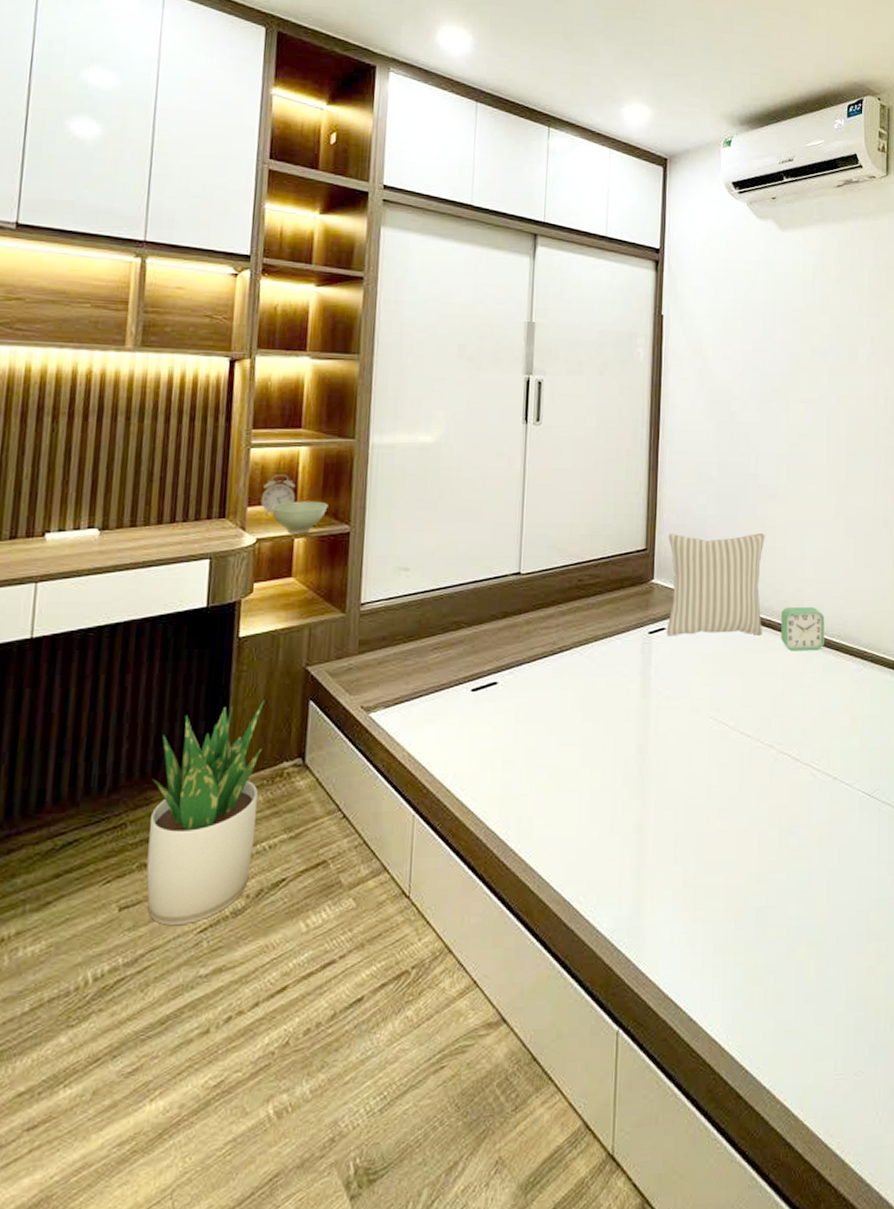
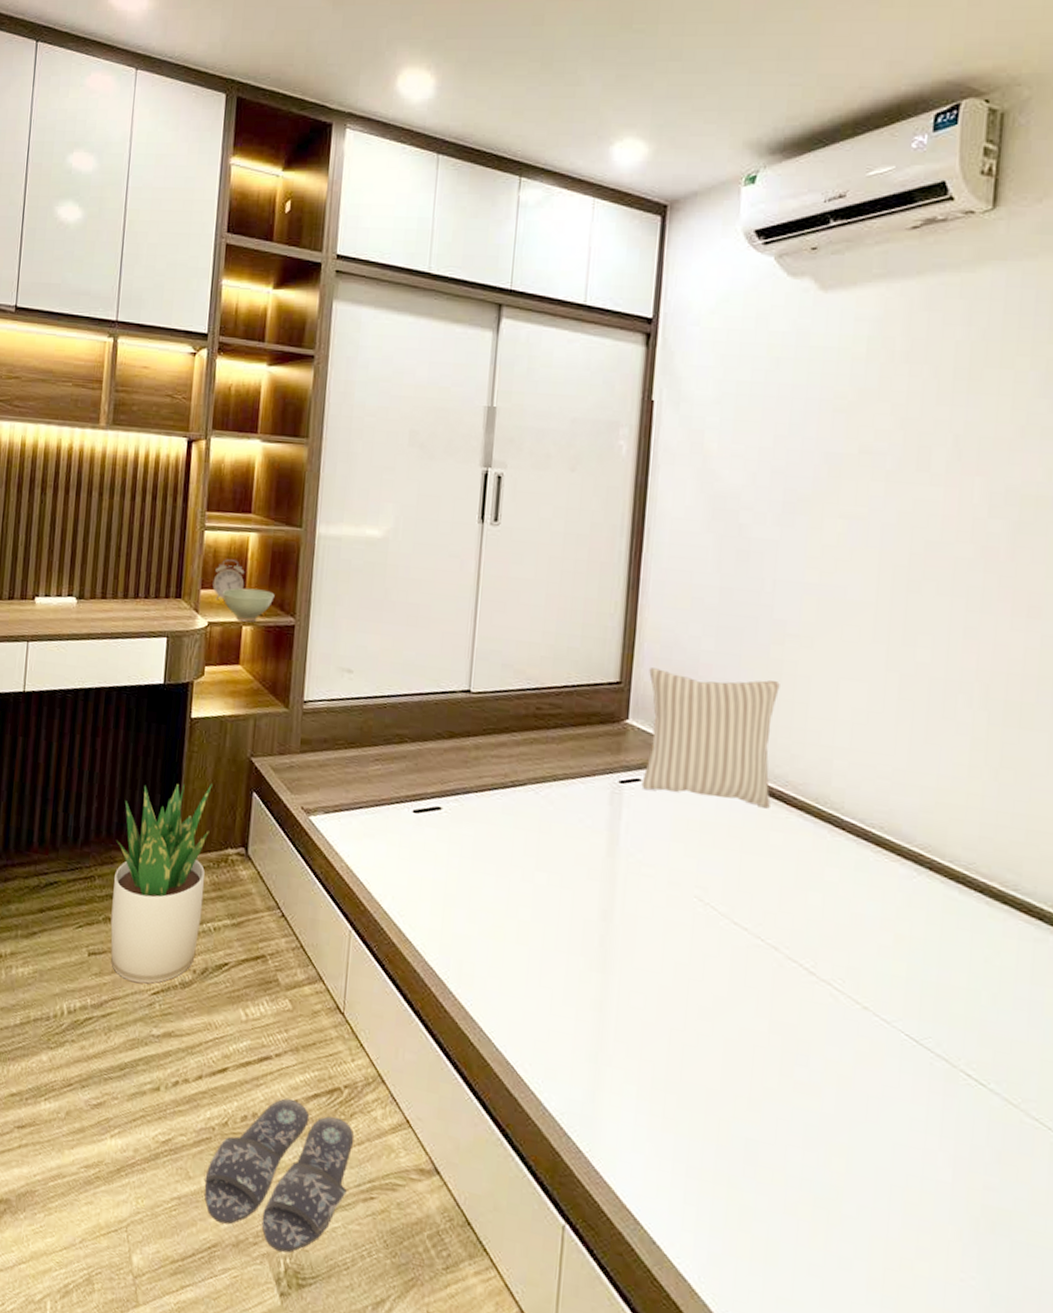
slippers: none [264,997,422,1155] -> present [205,1098,353,1253]
alarm clock: present [780,607,825,650] -> none [796,779,862,840]

